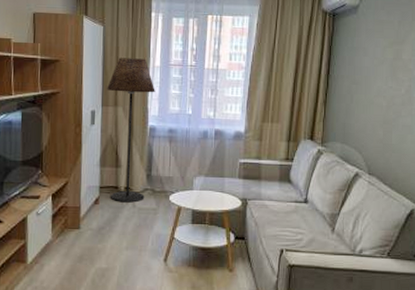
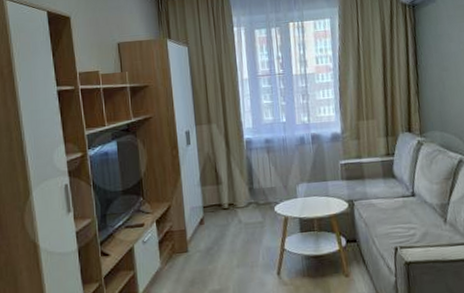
floor lamp: present [107,58,155,203] -> none [198,73,250,220]

